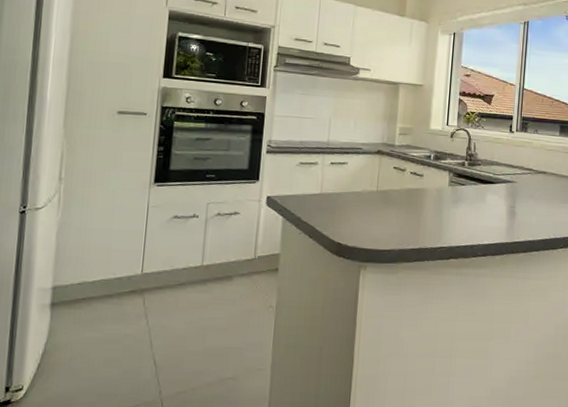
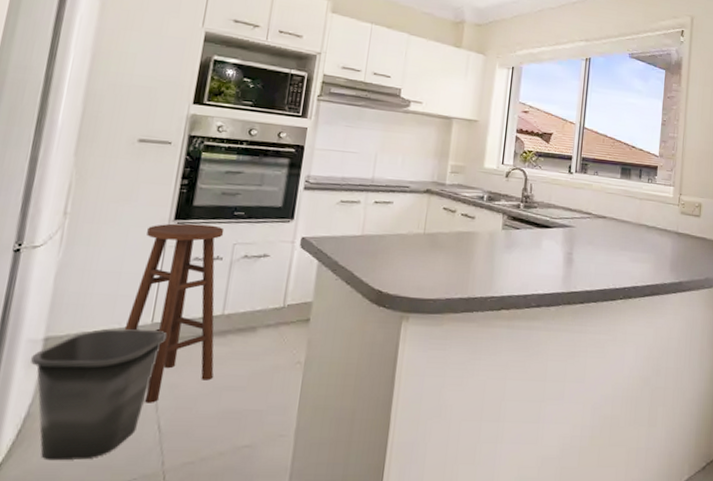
waste bin: none [43,278,156,390] -> present [31,328,167,461]
bar stool: none [119,185,199,342] -> present [124,223,225,403]

